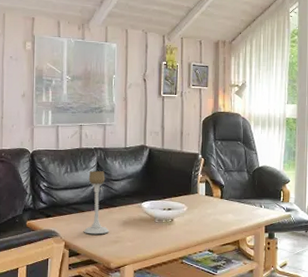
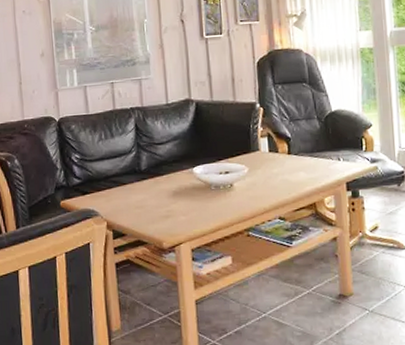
candle holder: present [83,171,110,235] -> none [127,134,158,211]

